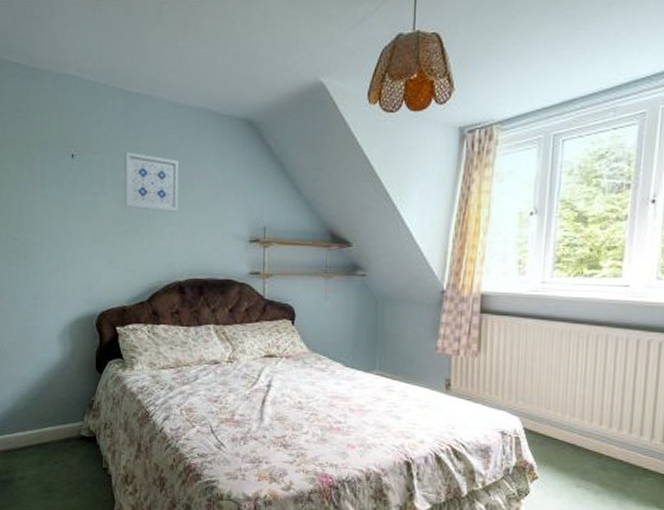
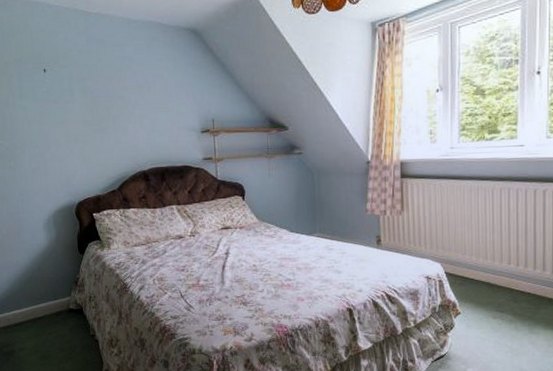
wall art: present [125,152,178,212] -> none [89,63,138,112]

